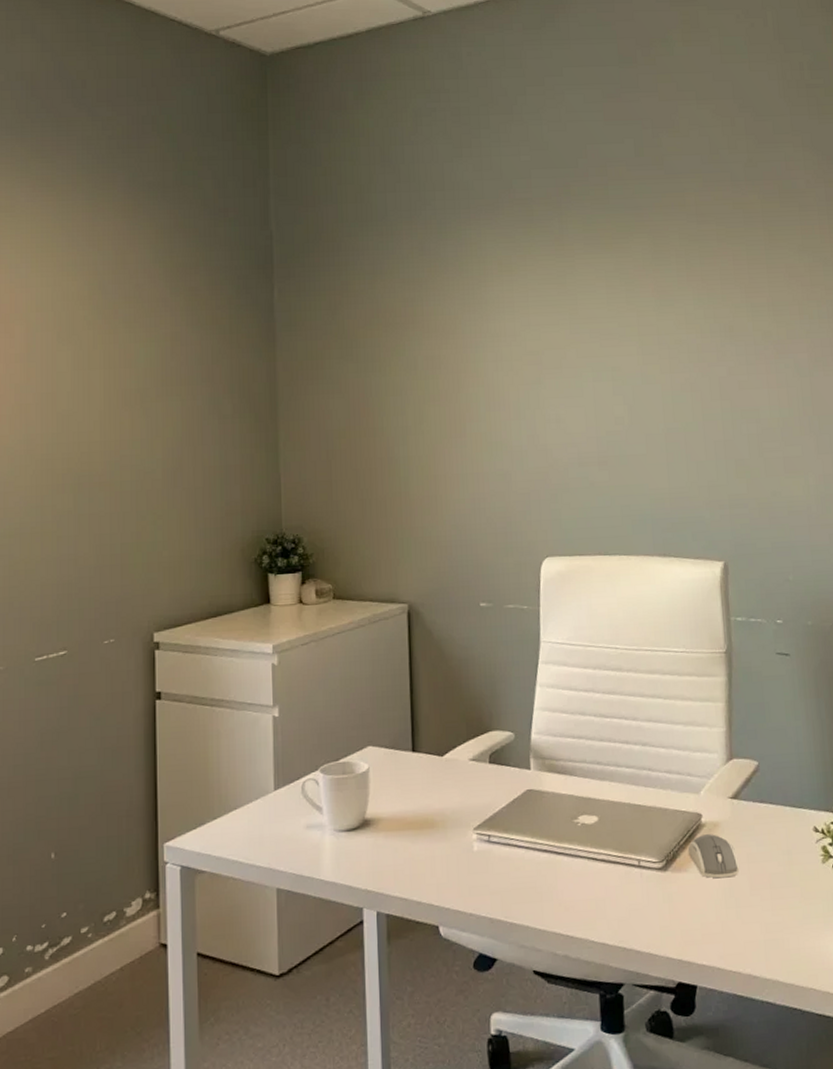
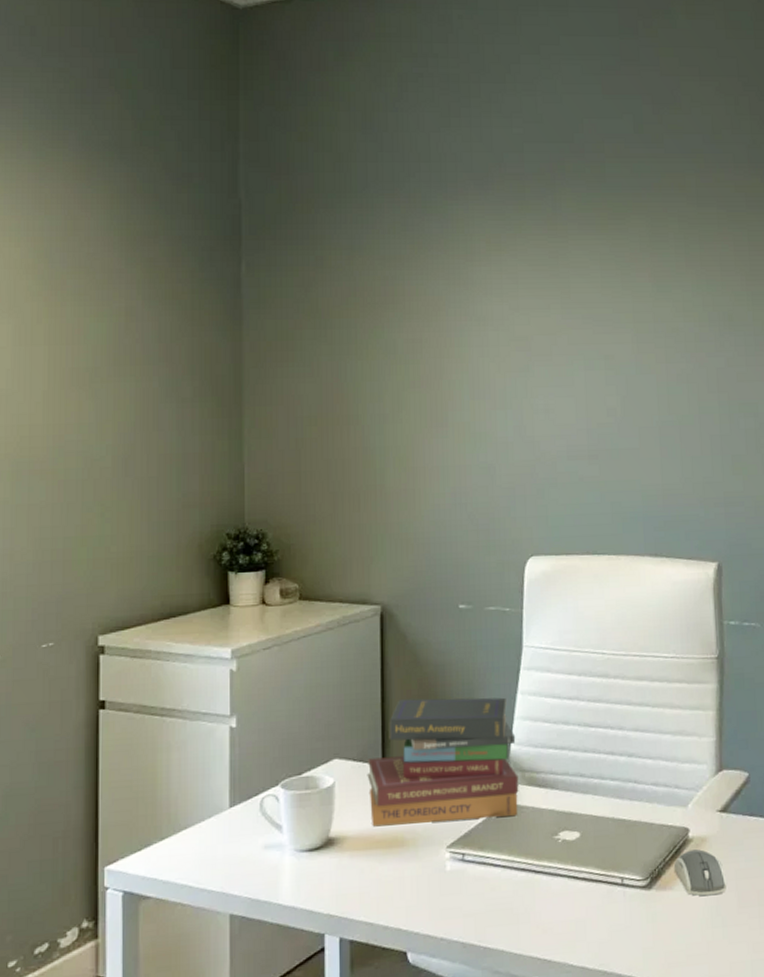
books: none [398,689,540,809] -> present [366,697,519,827]

